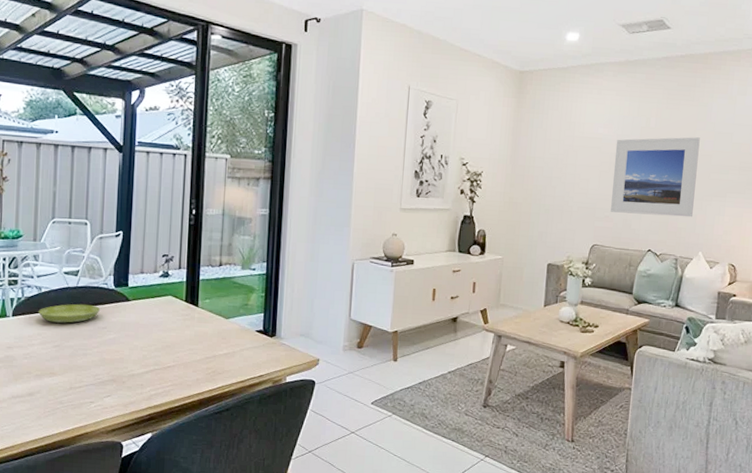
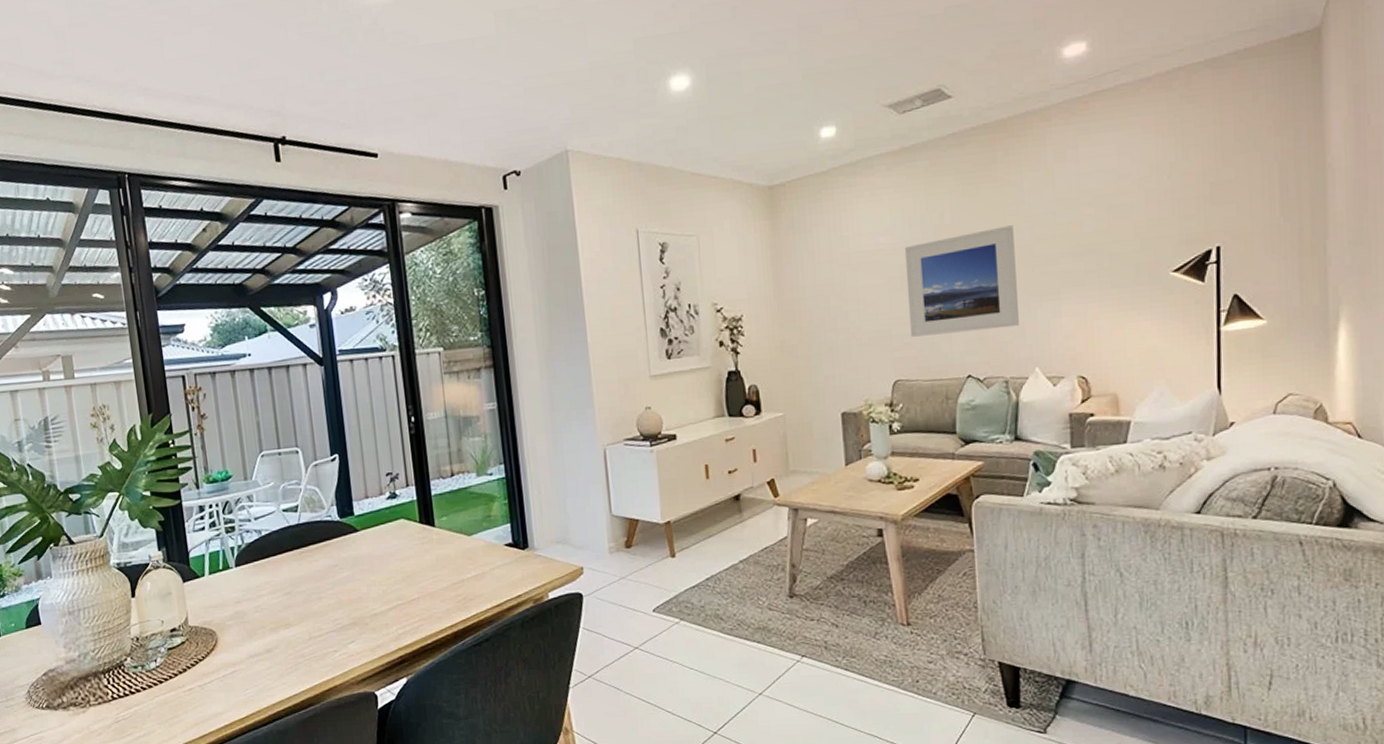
saucer: present [38,304,101,323] -> none [262,541,329,568]

